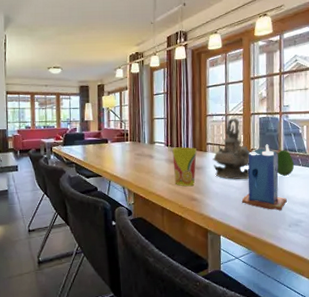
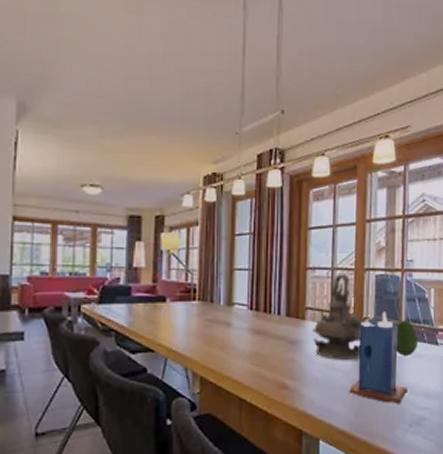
cup: present [172,147,197,187] -> none [258,311,291,369]

